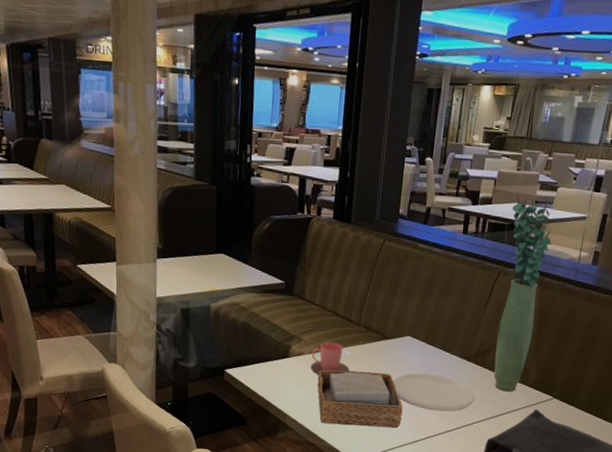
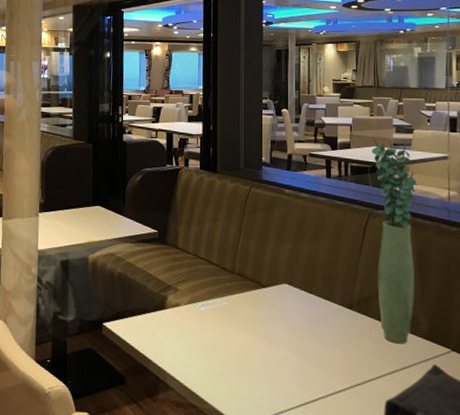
cup: present [310,341,350,374] -> none [188,291,228,326]
napkin holder: present [317,369,403,429] -> none [196,321,288,388]
plate: present [393,373,475,412] -> none [274,324,364,368]

